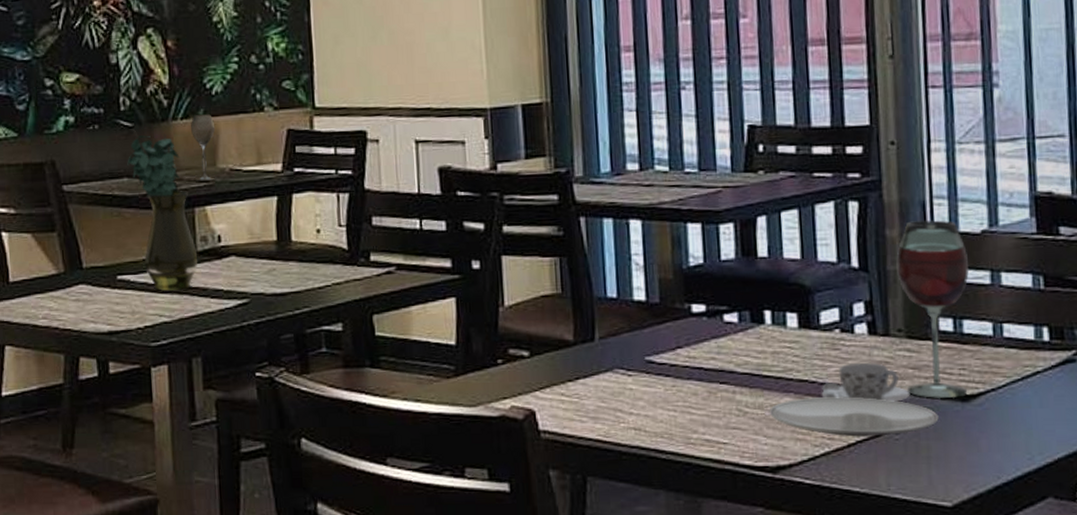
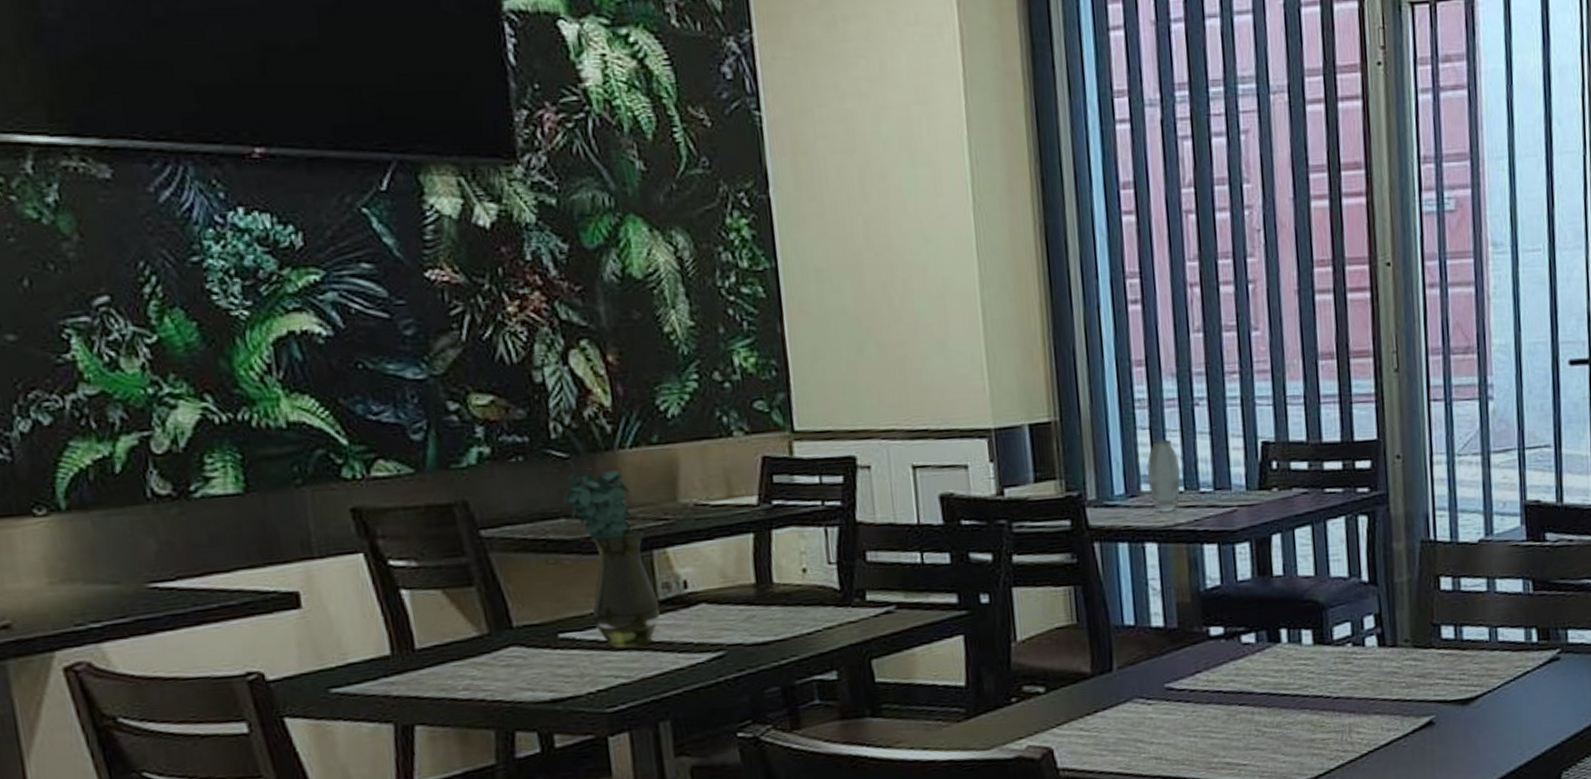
wineglass: present [190,114,216,181] -> none [641,441,678,520]
vase: none [633,121,665,190] -> present [1147,439,1181,512]
plate: present [769,396,939,437] -> none [1286,708,1442,748]
teacup: present [821,362,911,402] -> none [1335,673,1417,712]
wineglass: present [896,220,969,398] -> none [1403,531,1468,704]

